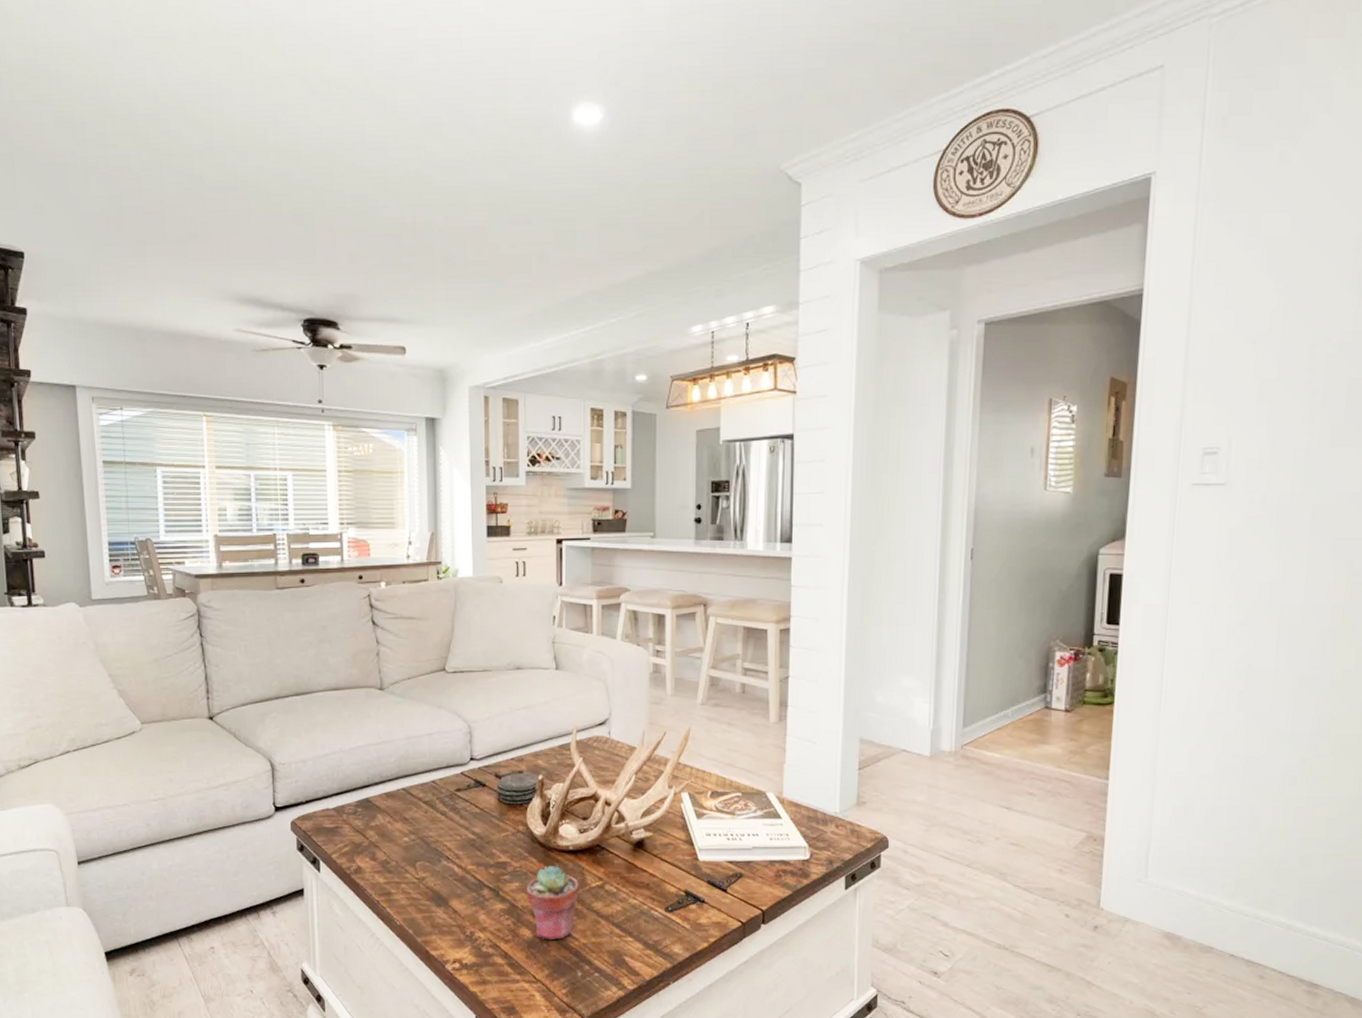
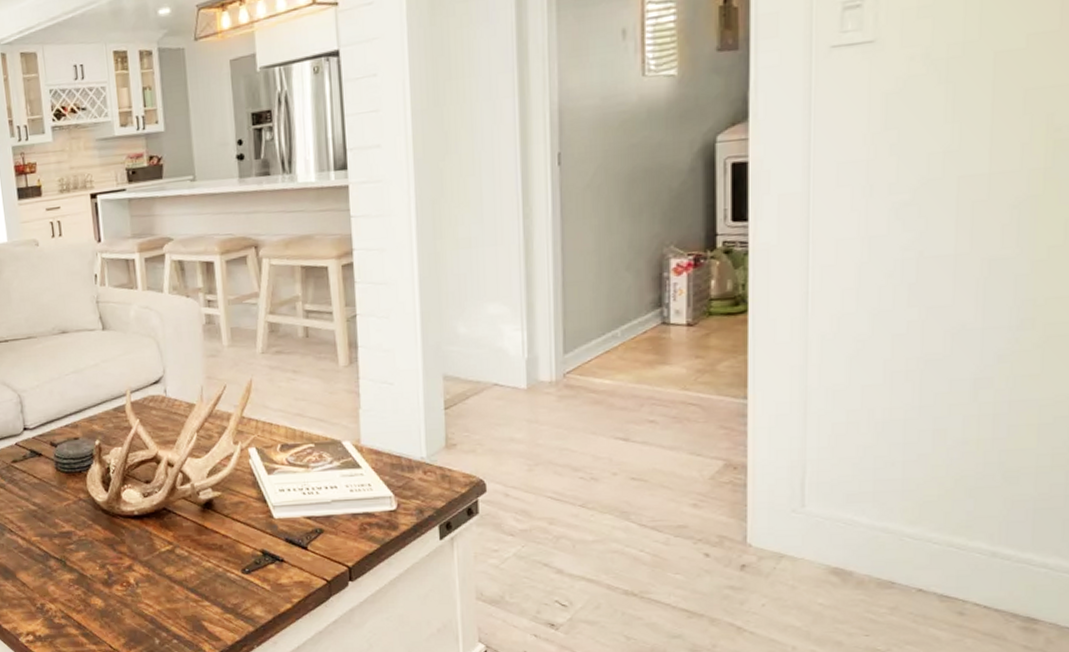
potted succulent: present [526,865,580,940] -> none [93,531,150,608]

